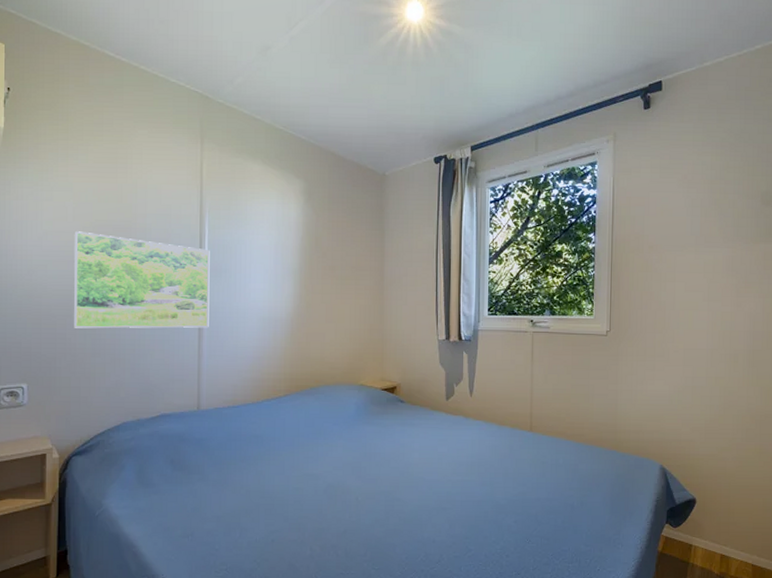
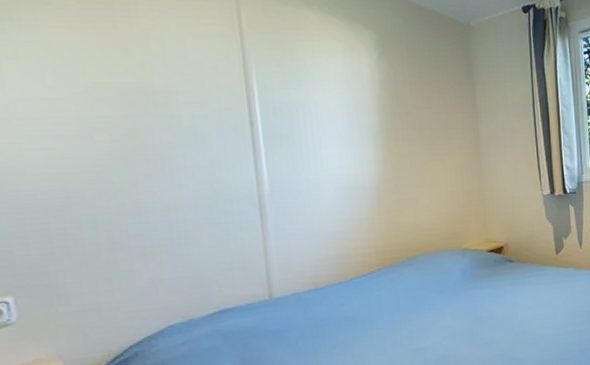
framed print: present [74,231,210,329] -> none [61,98,273,220]

